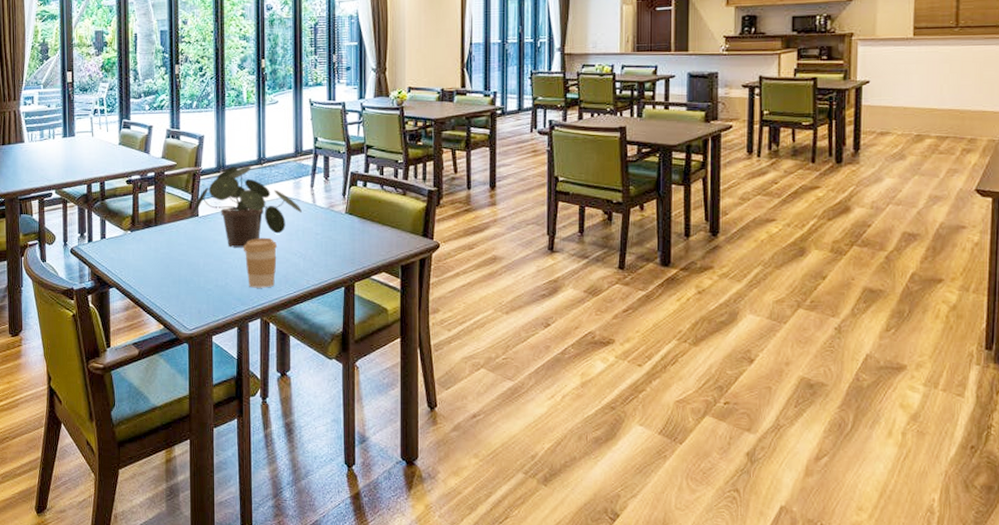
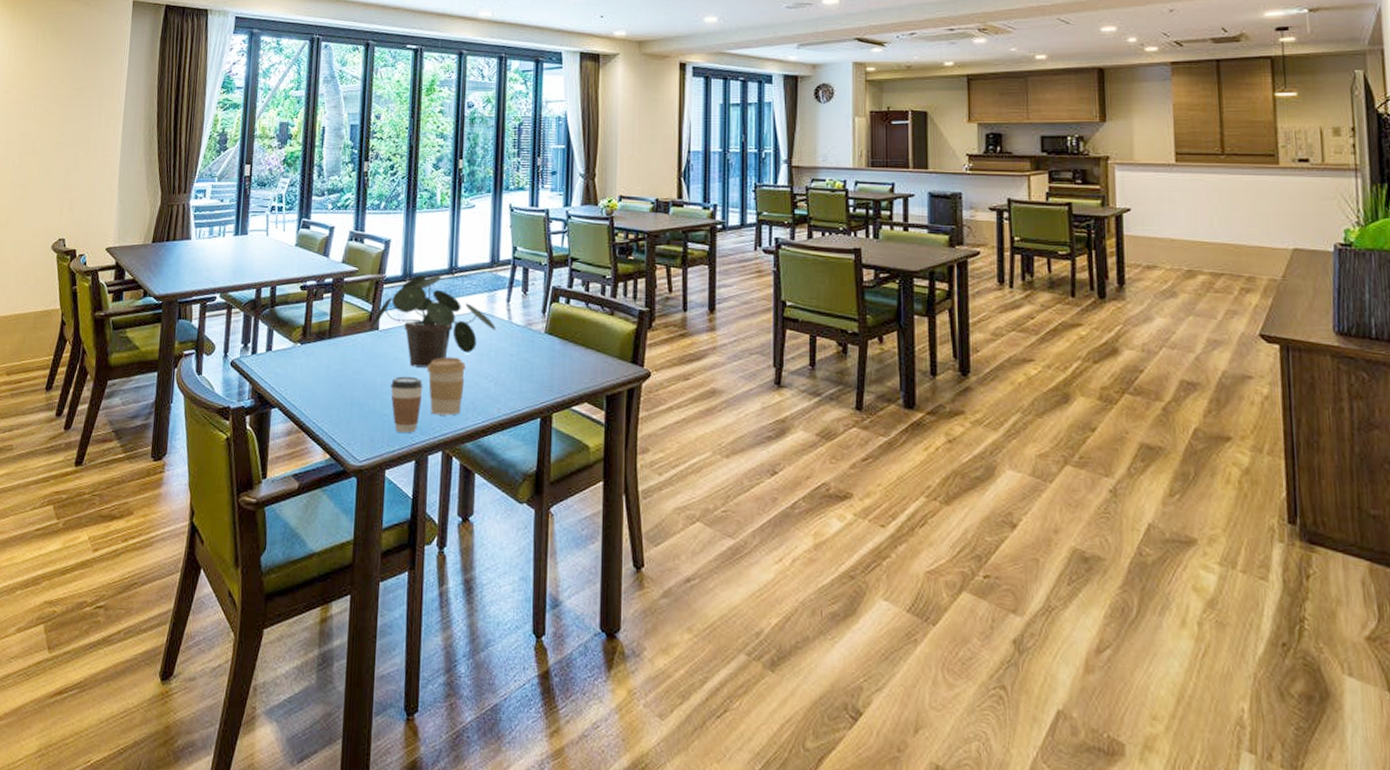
coffee cup: none [213,256,241,304] -> present [391,376,423,433]

